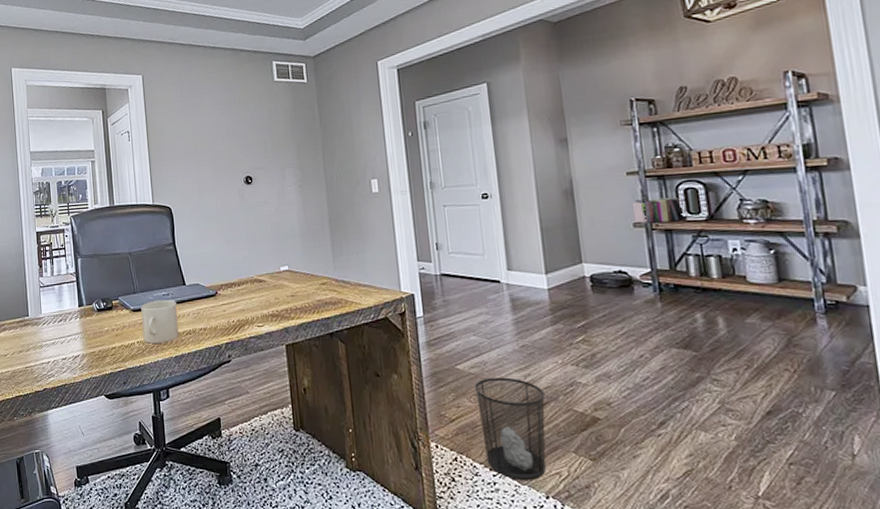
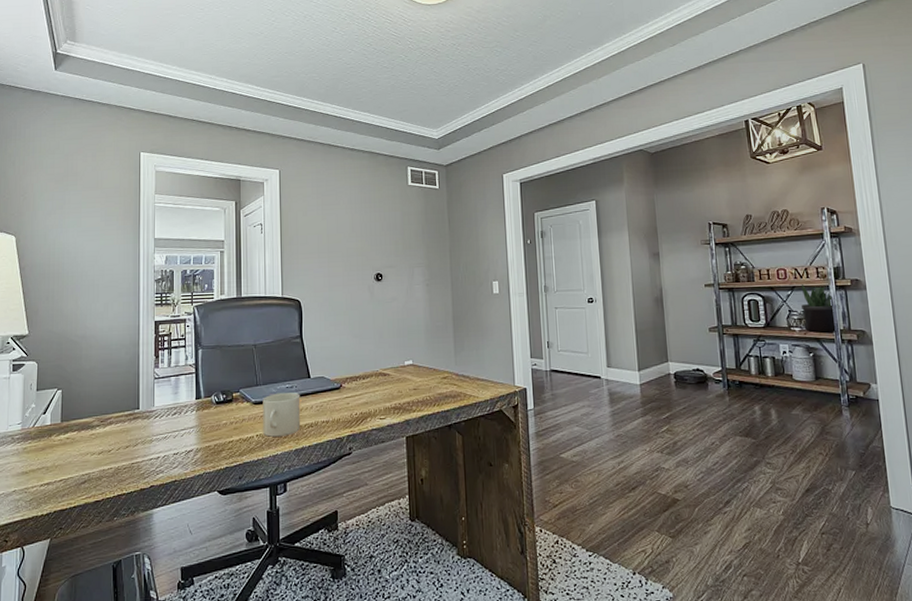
waste bin: present [474,377,546,480] -> none [575,464,635,559]
books: present [632,196,689,224] -> none [708,306,751,329]
planter: none [756,166,812,225] -> present [801,284,840,333]

